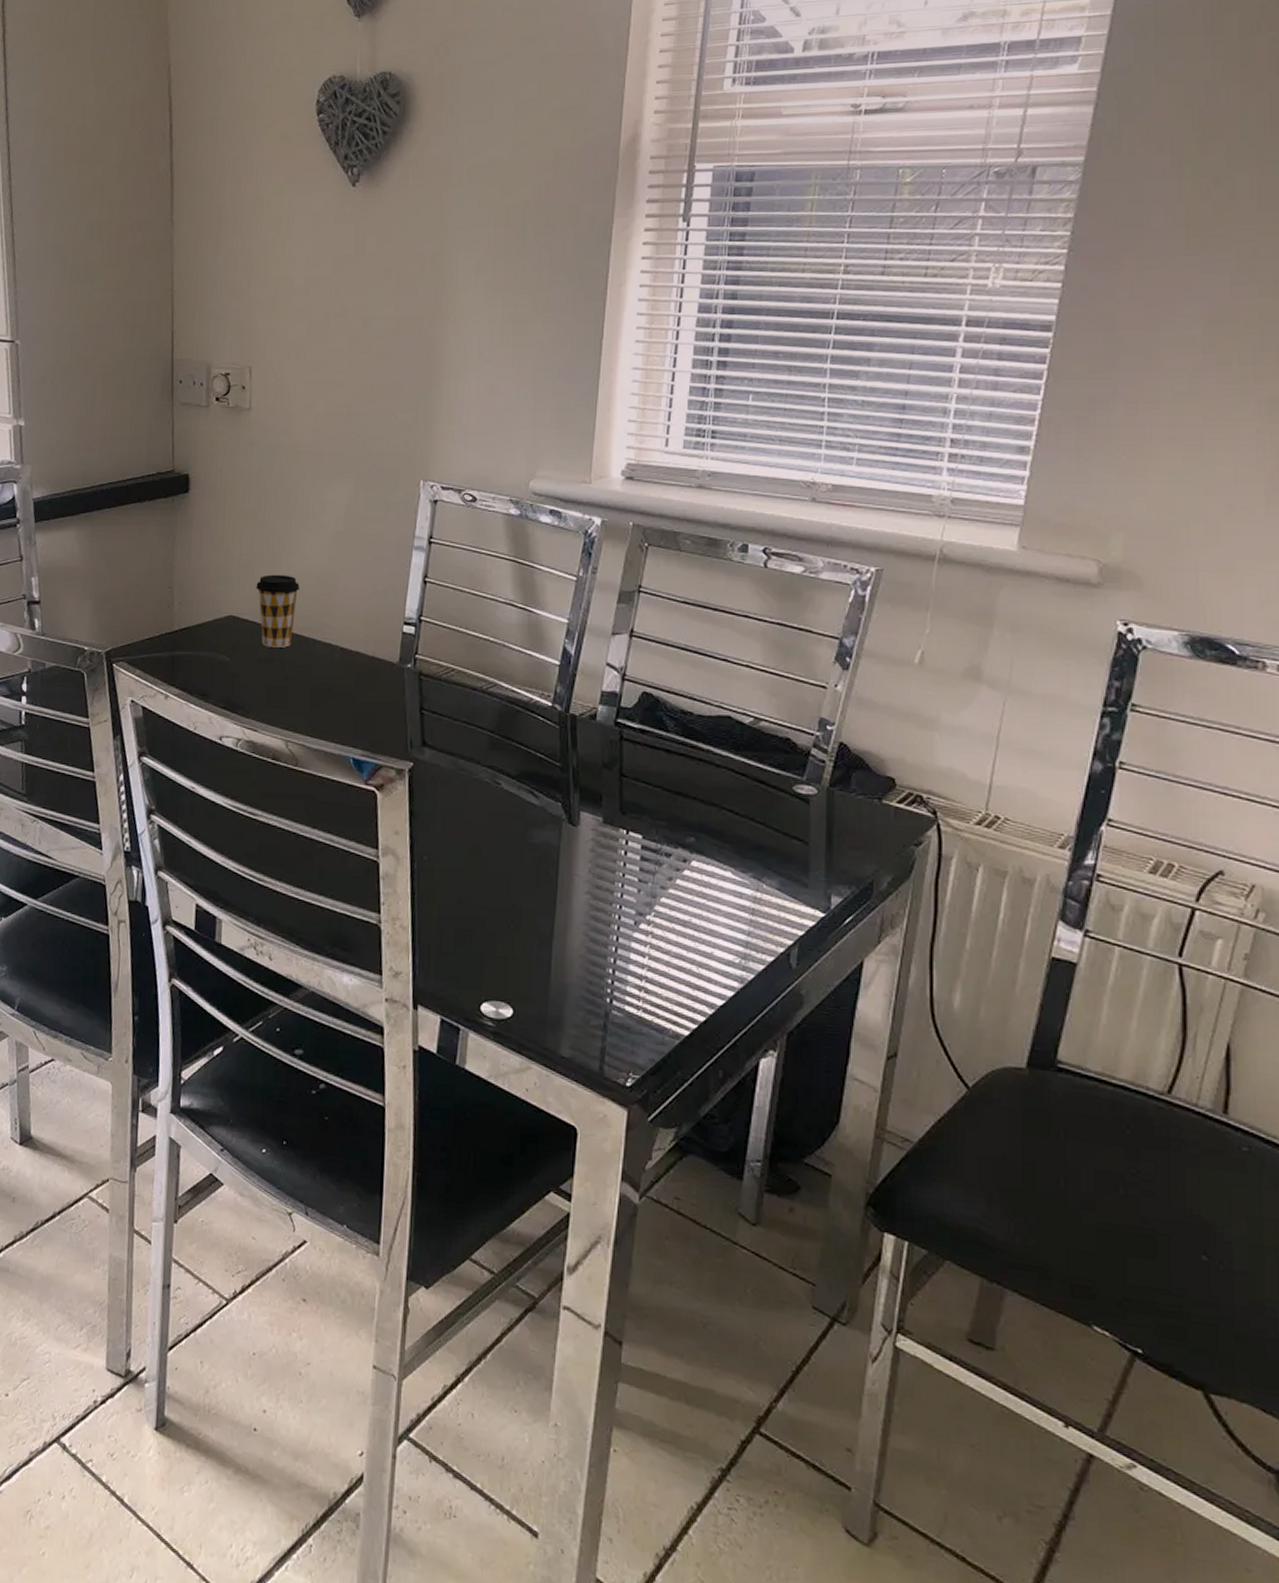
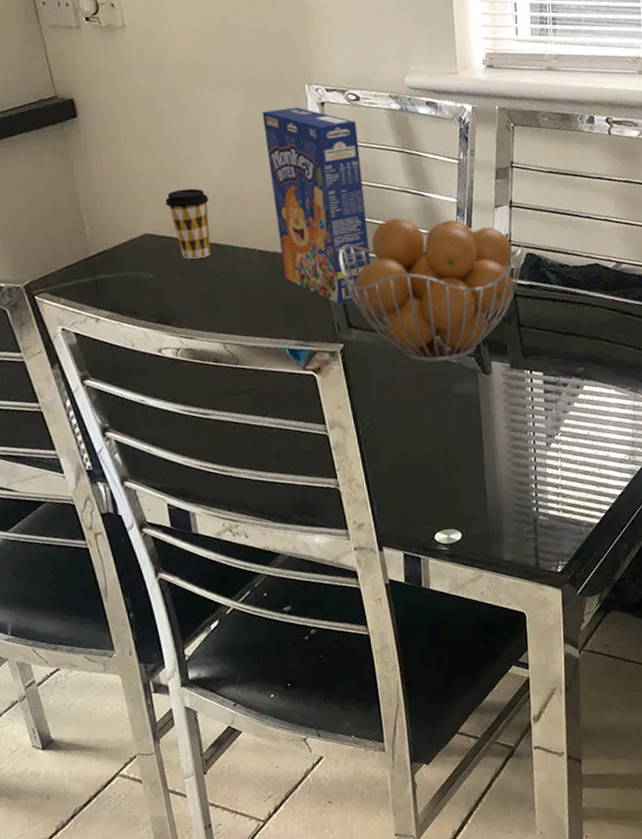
cereal box: none [363,502,468,719] -> present [261,107,371,304]
fruit basket: none [424,632,641,803] -> present [338,218,524,363]

